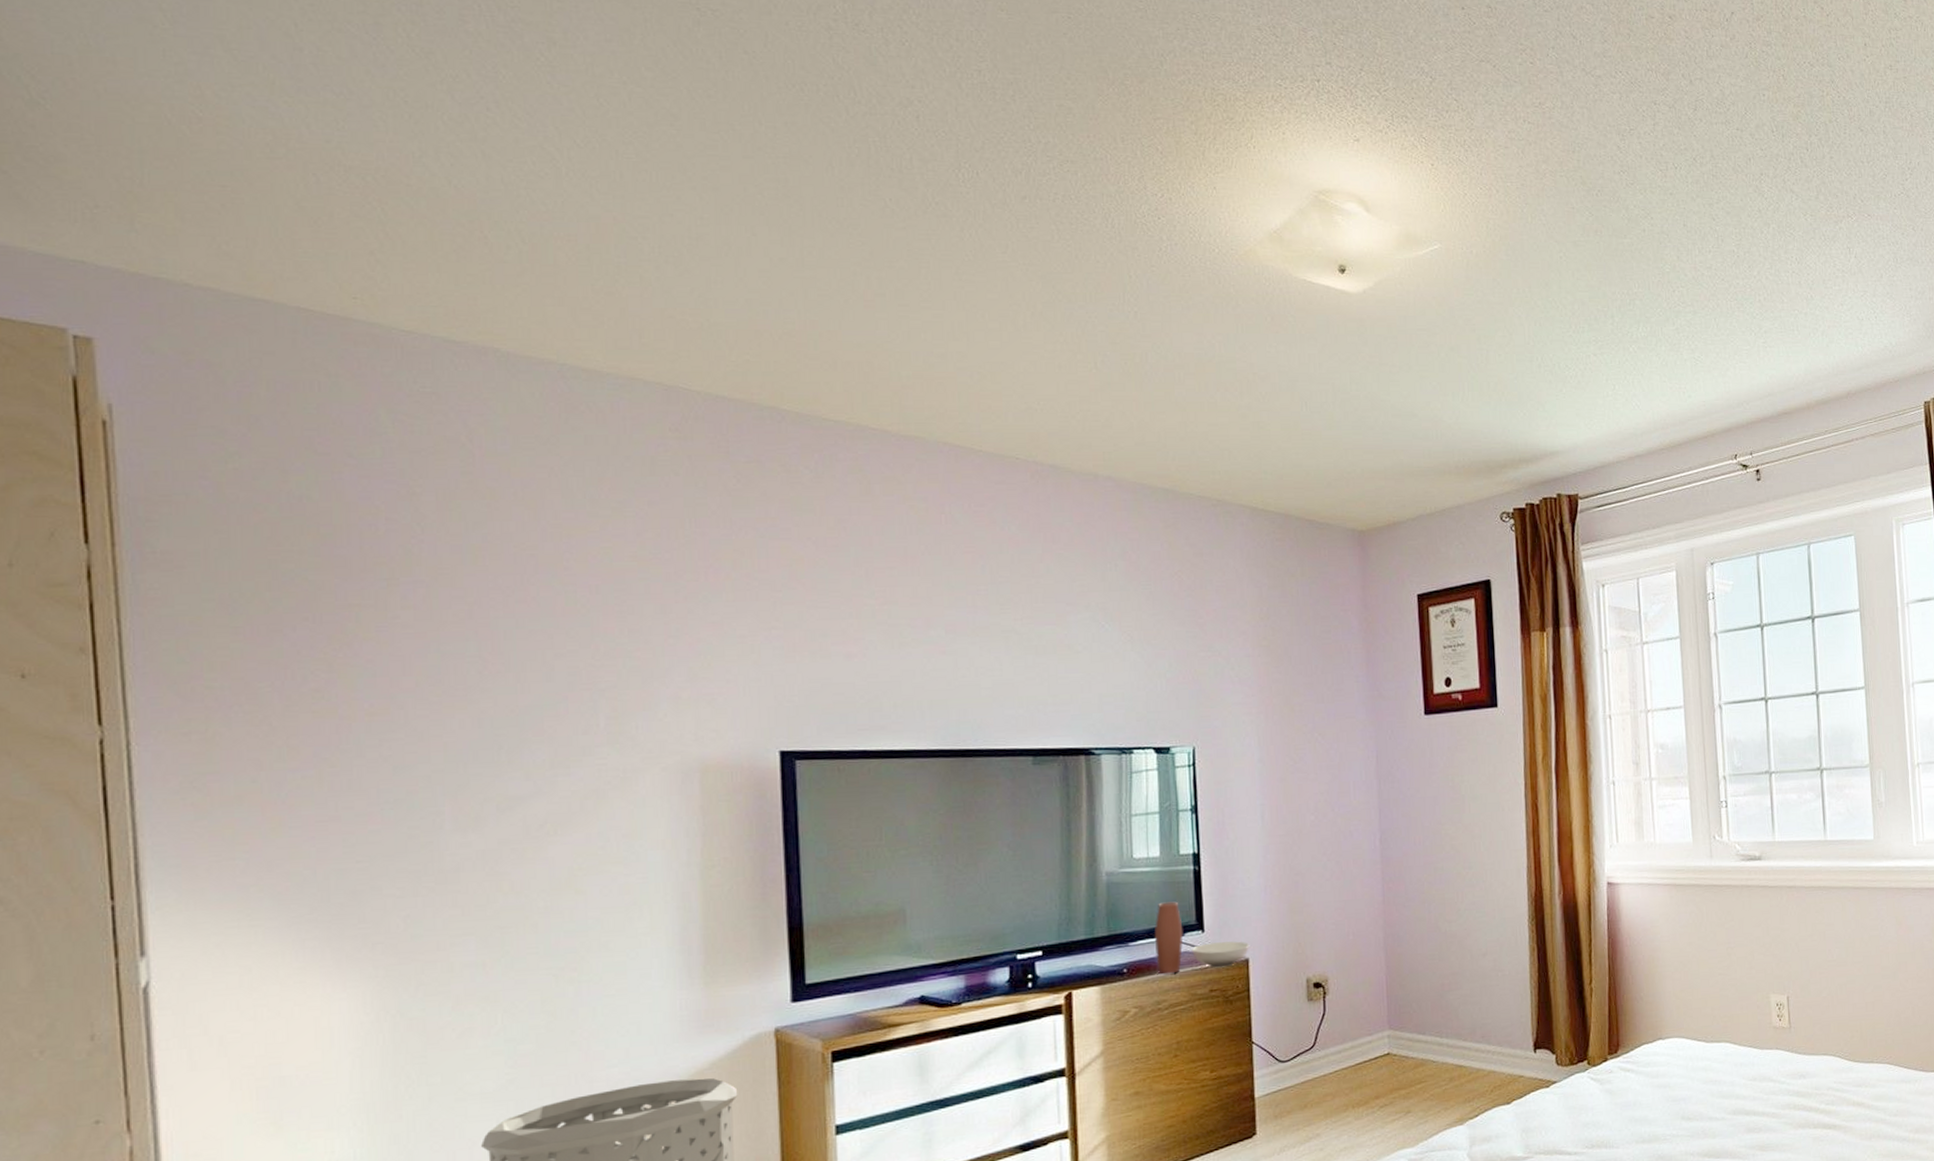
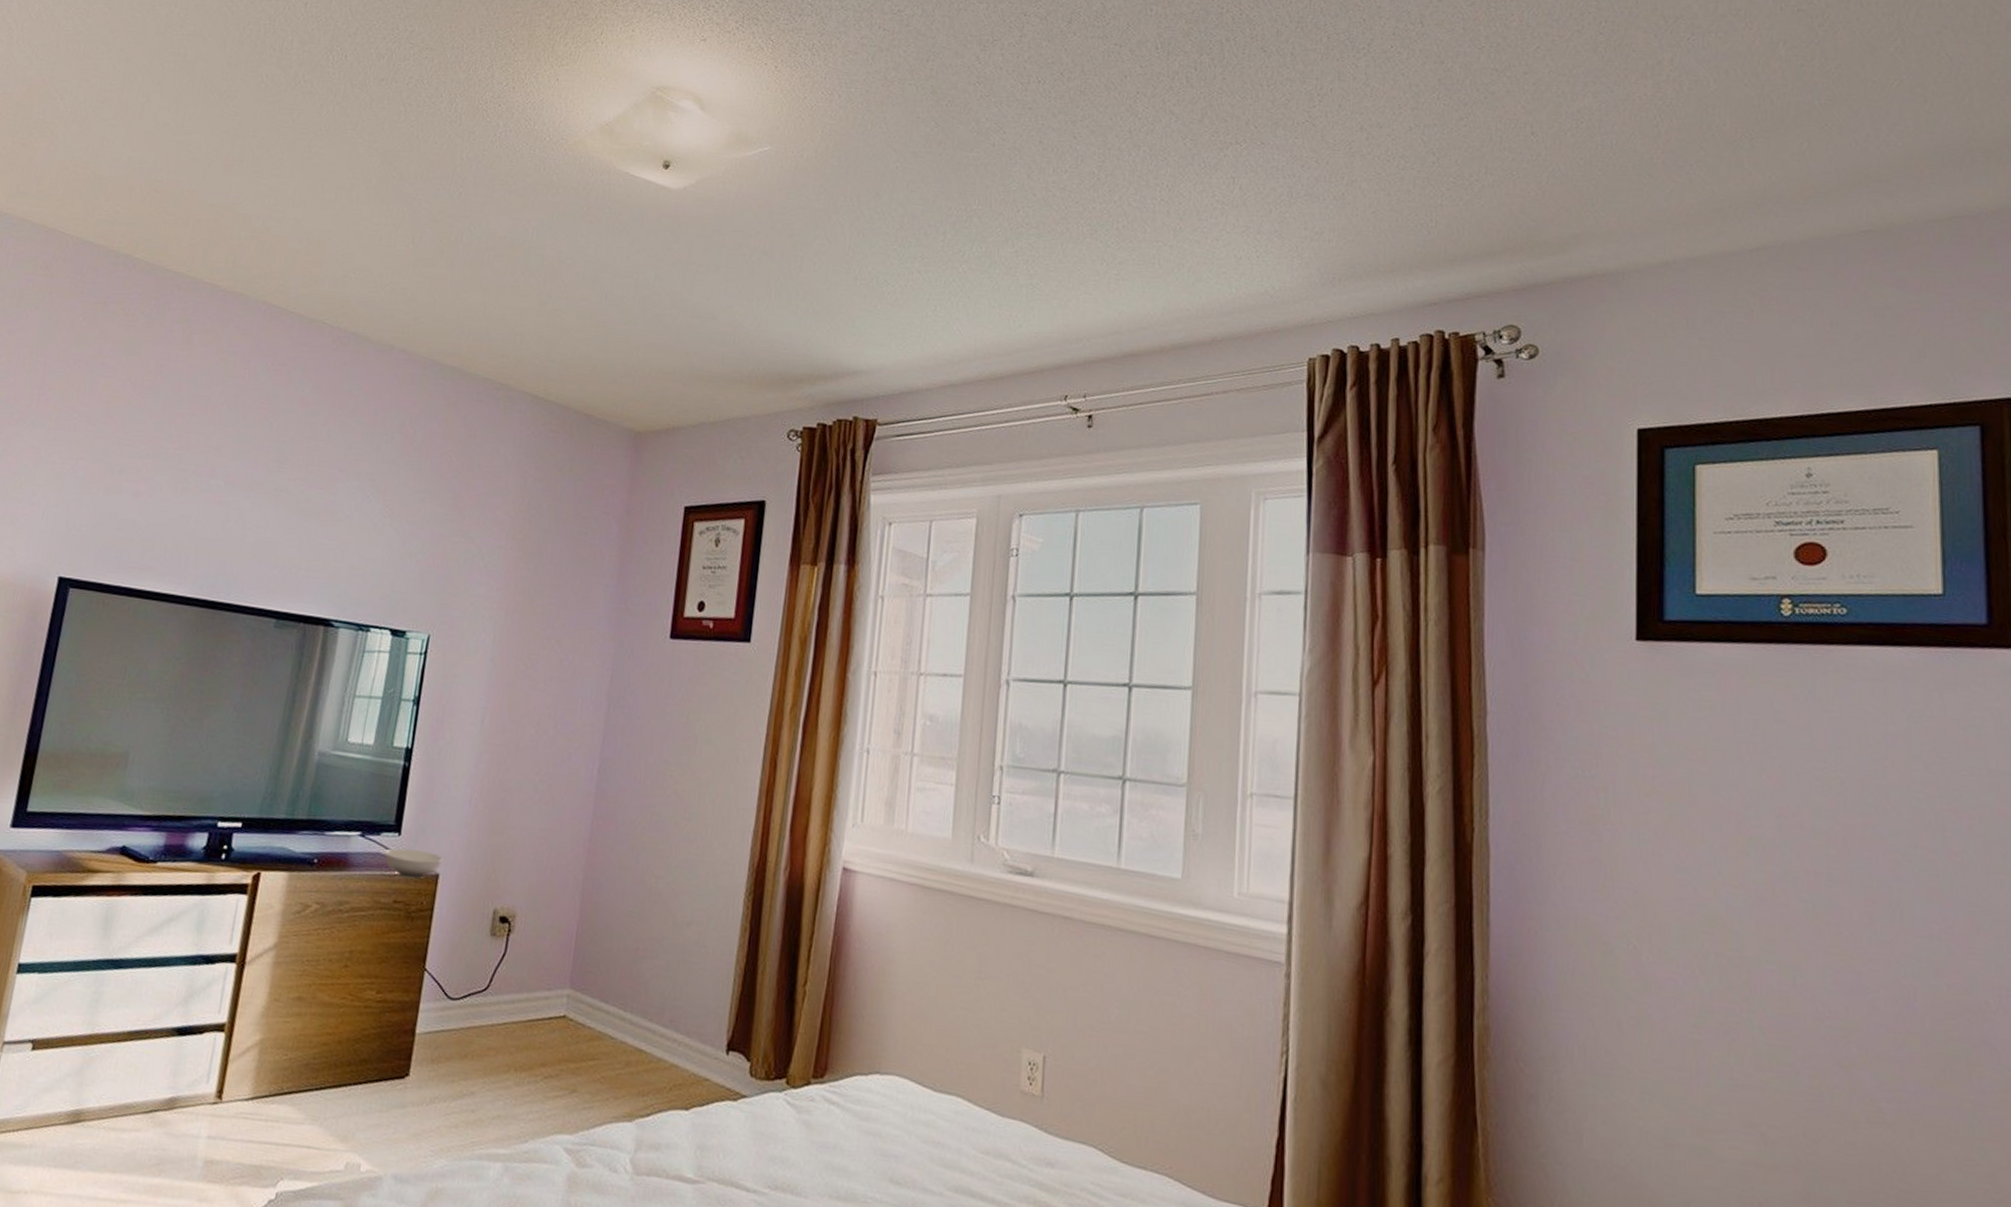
vase: present [1154,901,1184,975] -> none [347,794,381,875]

